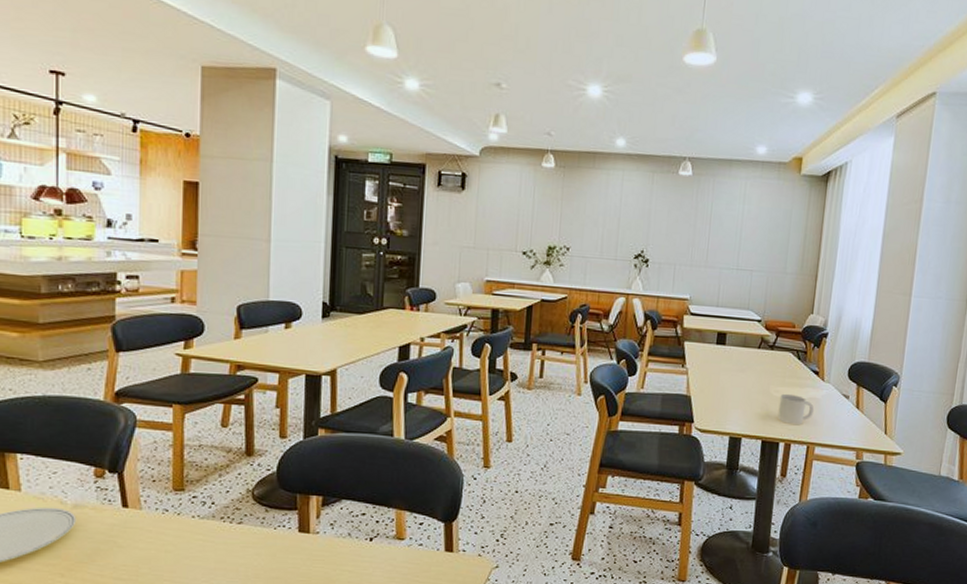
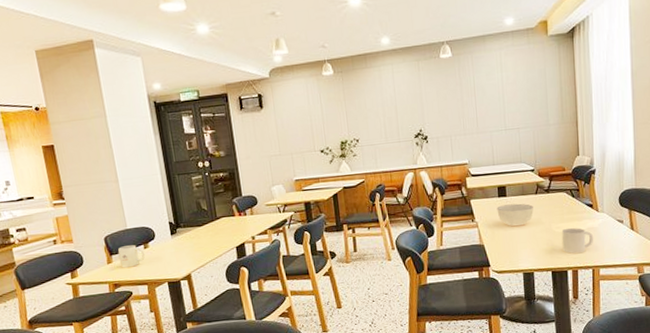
mug: none [250,320,284,349] -> present [117,245,145,268]
bowl: none [712,354,753,382] -> present [497,203,534,227]

